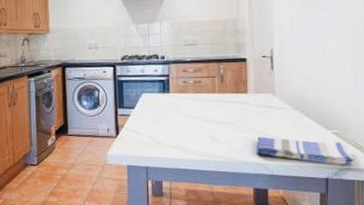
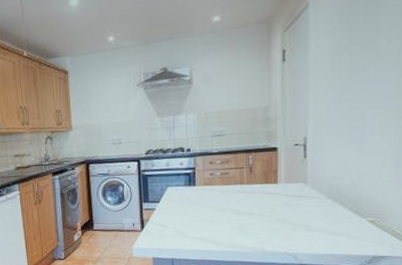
dish towel: present [255,137,355,166] -> none [284,227,391,254]

